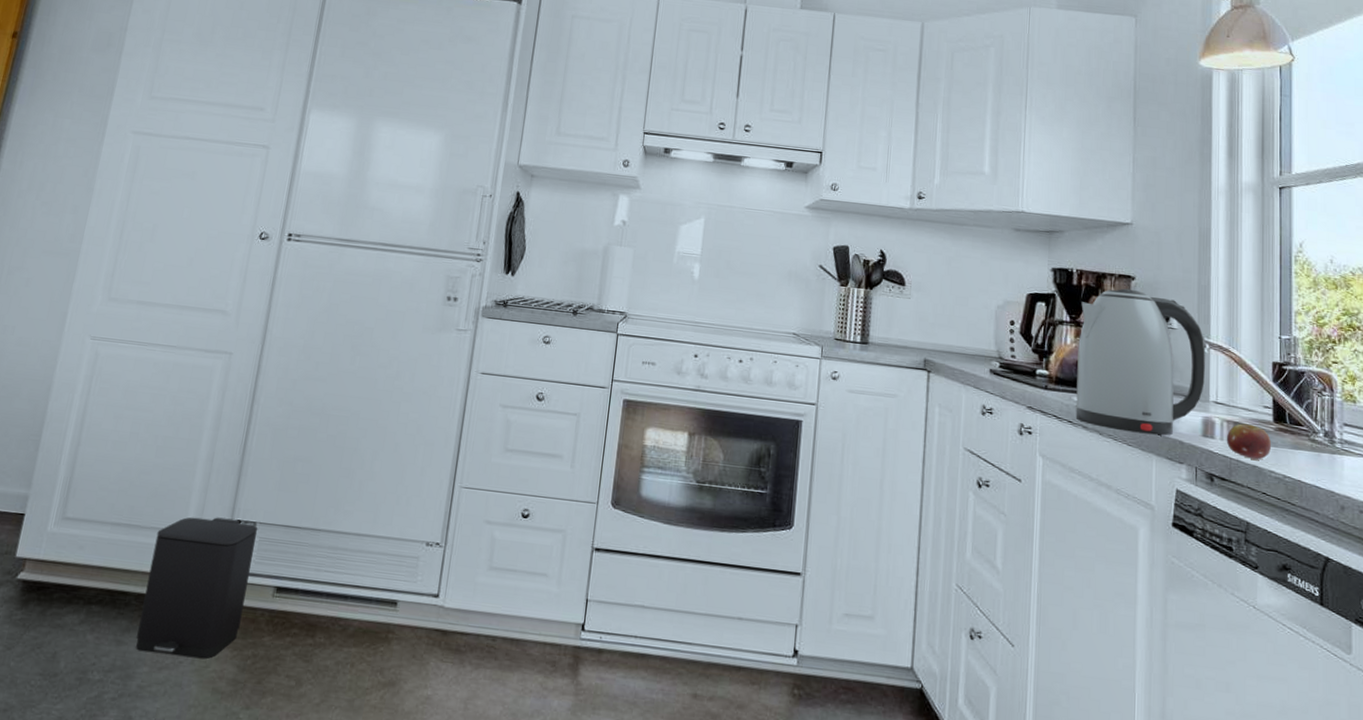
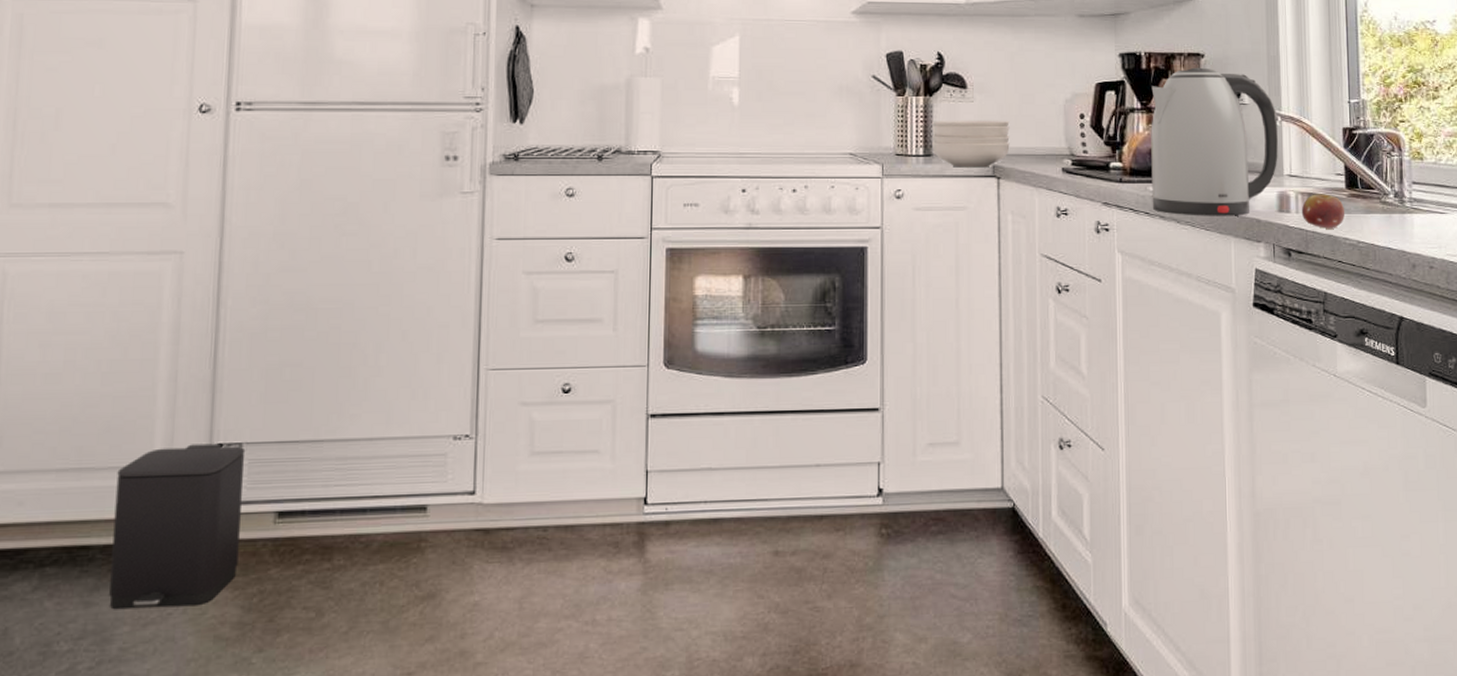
bowl: none [869,312,943,361] -> present [932,120,1010,168]

